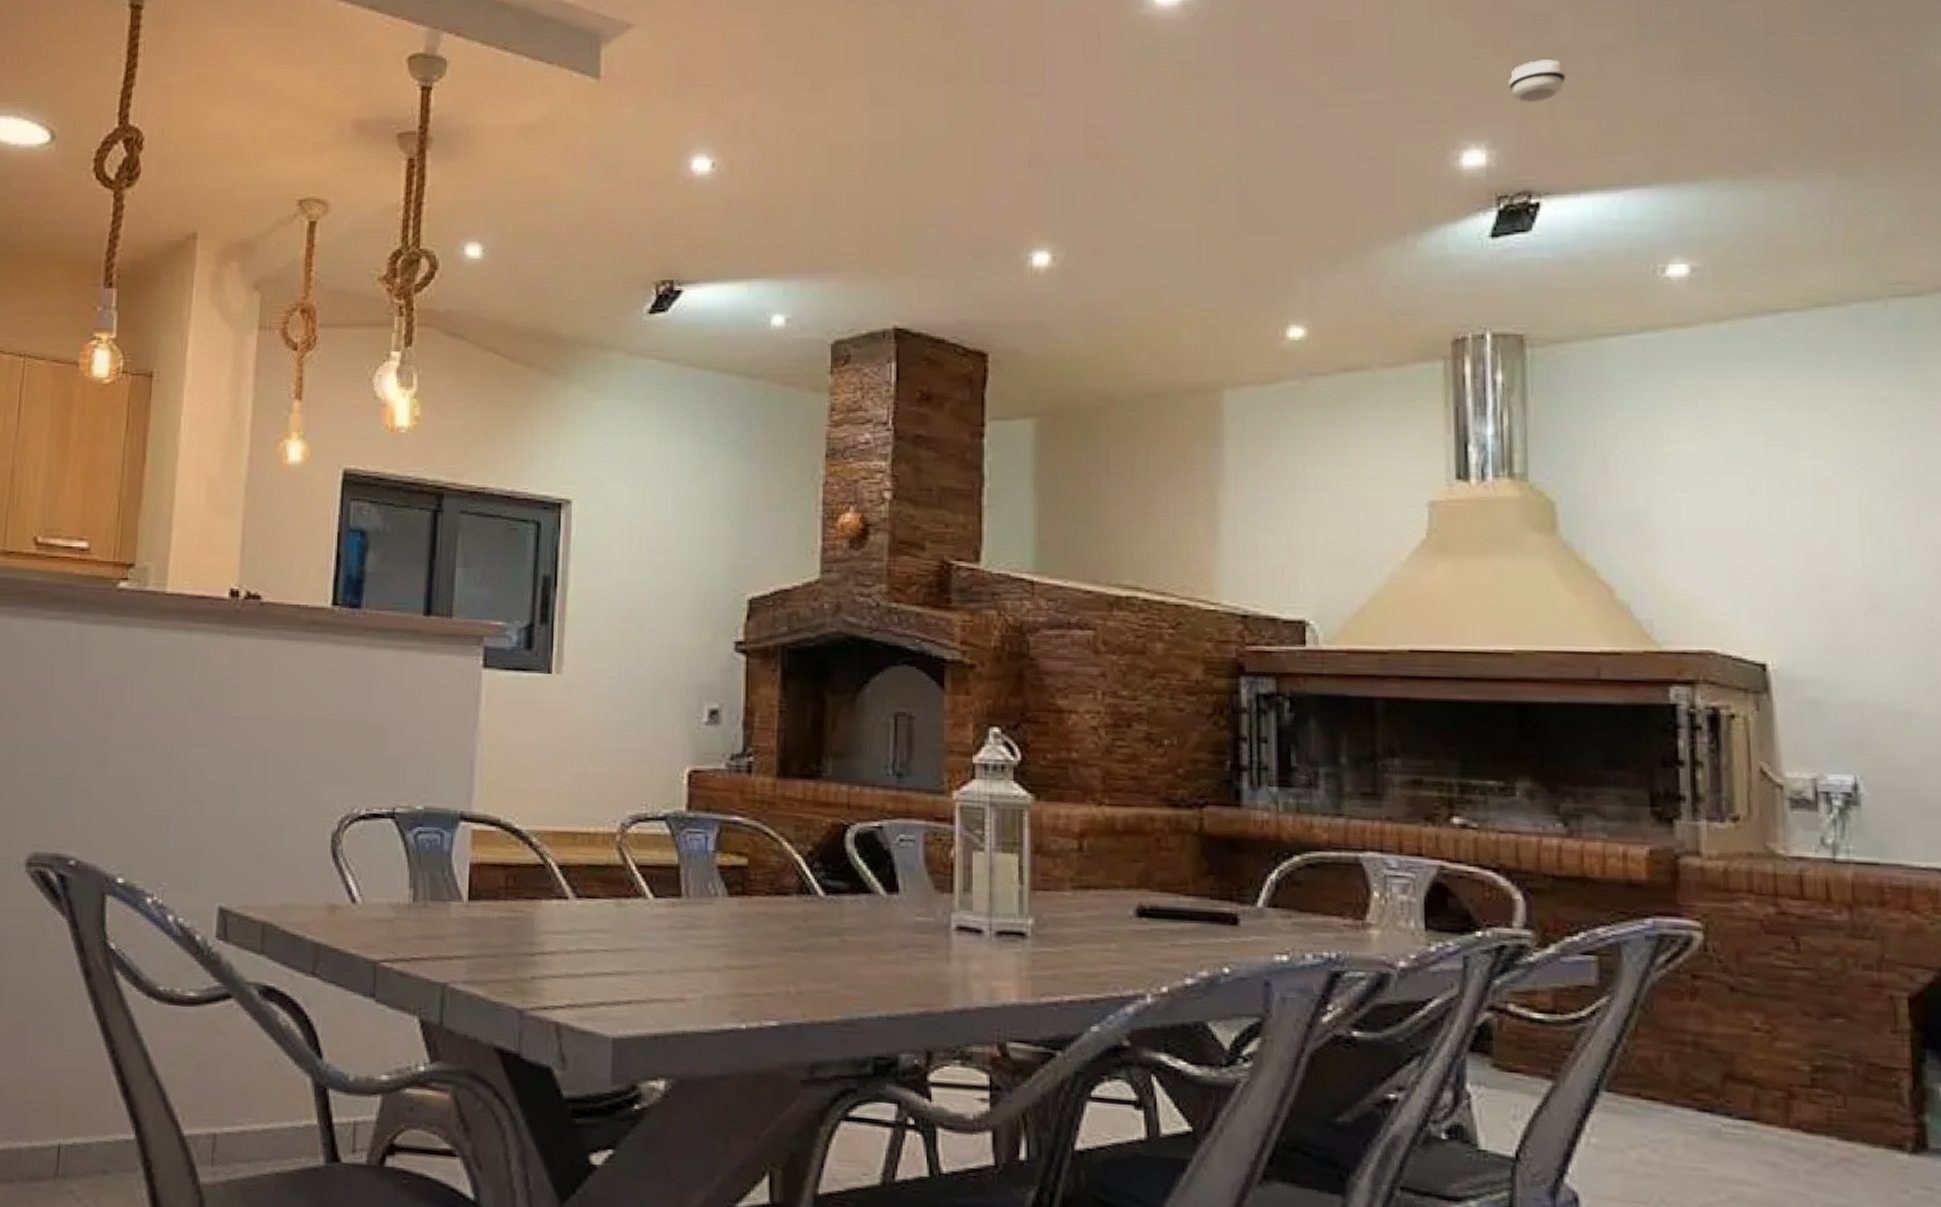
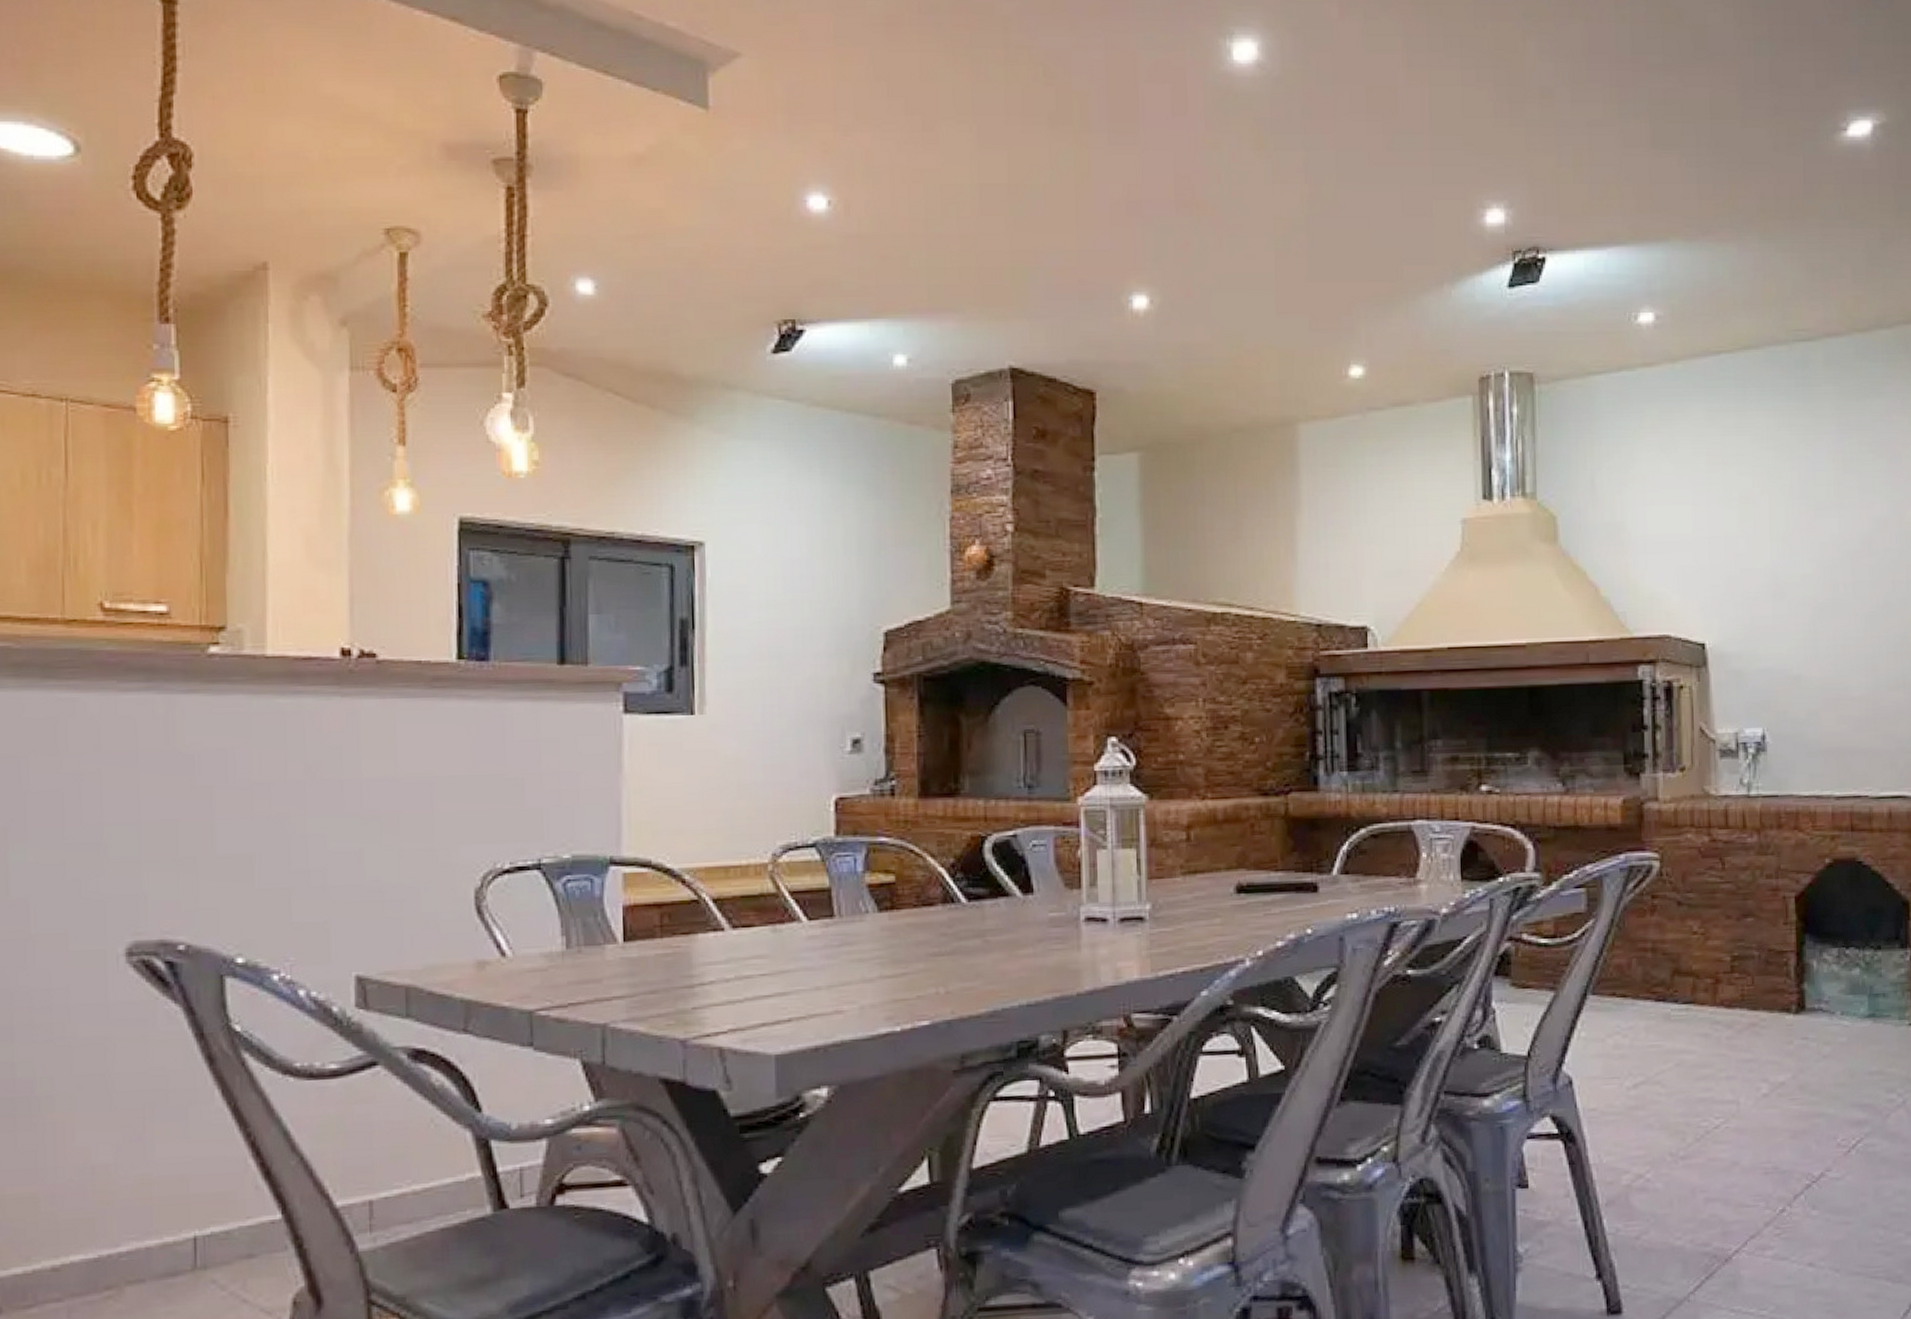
smoke detector: present [1509,59,1566,102] -> none [1522,130,1565,167]

